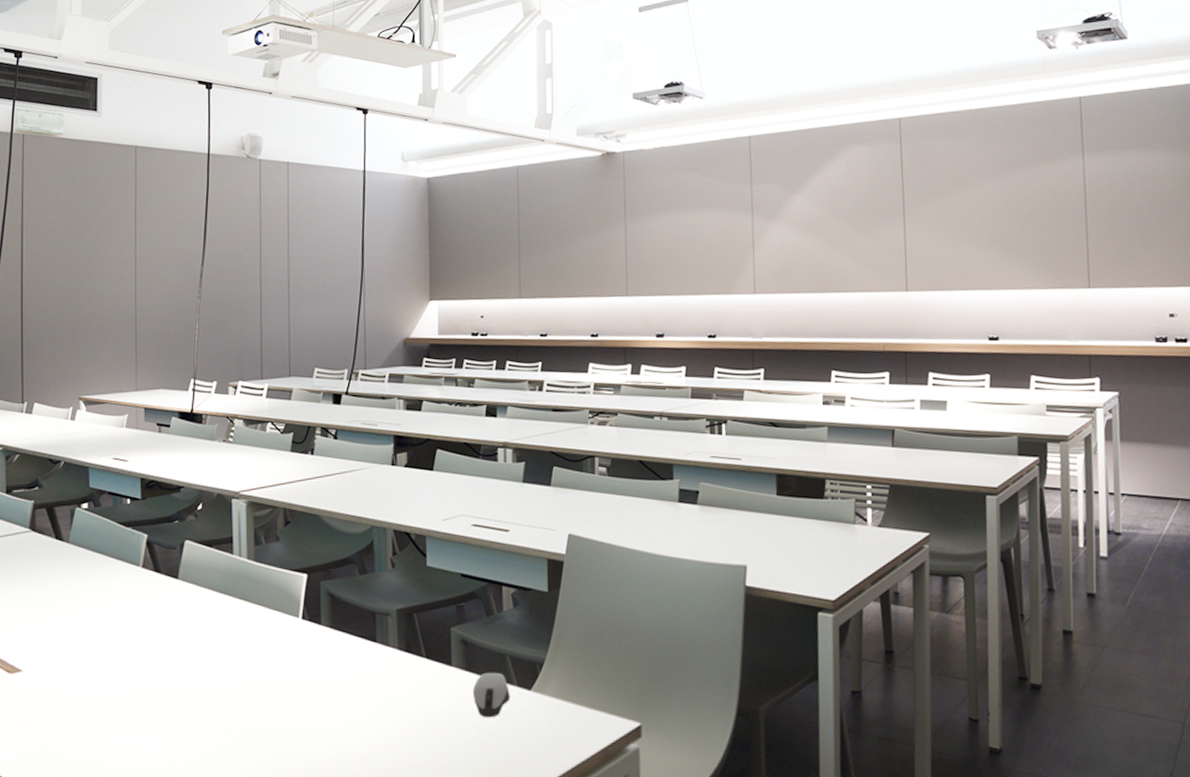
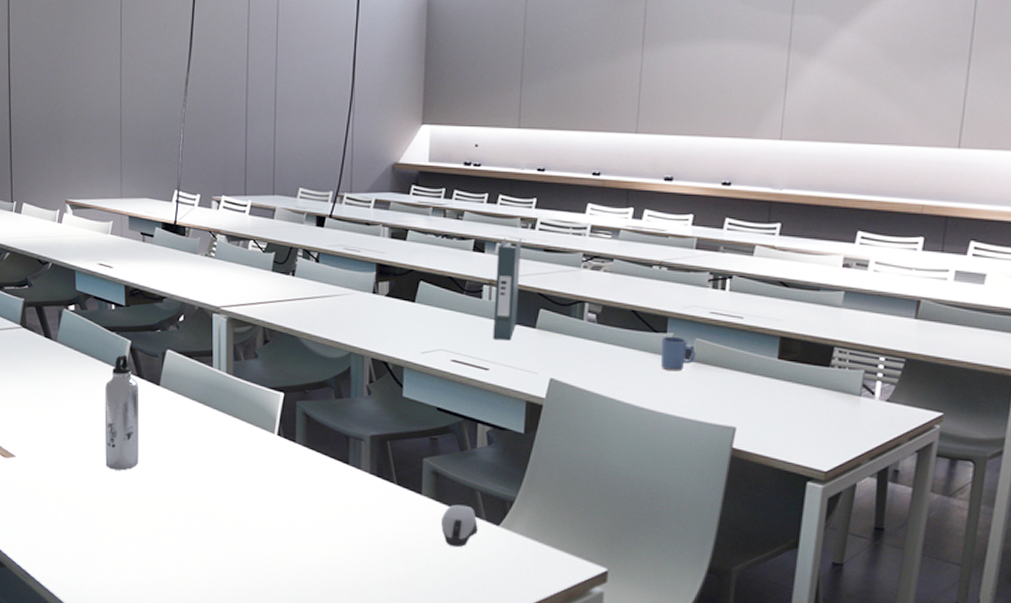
water bottle: none [119,549,157,674] -> present [104,354,139,470]
binder: none [508,401,533,501] -> present [493,238,521,341]
mug: none [669,482,702,516] -> present [660,336,696,372]

